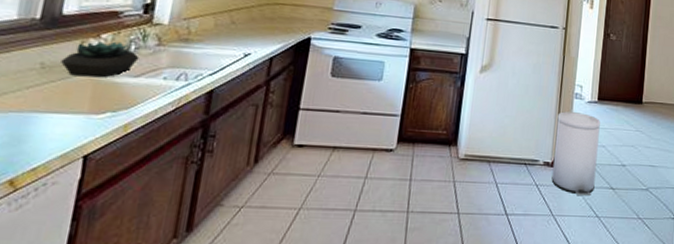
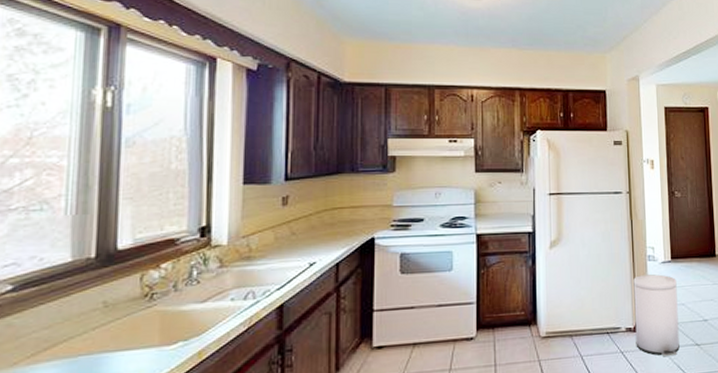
succulent plant: present [61,41,139,78] -> none [124,269,203,310]

